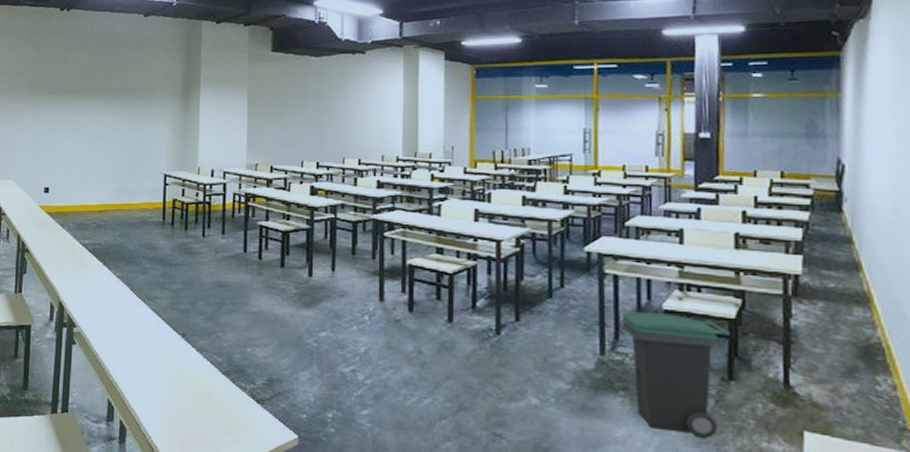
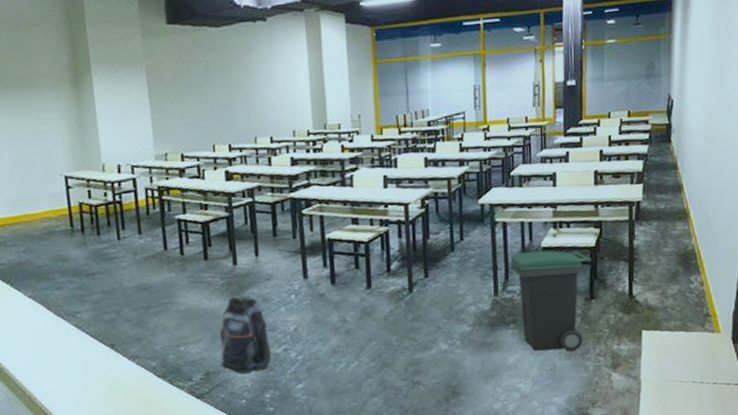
backpack: none [284,306,338,388] -> present [219,295,272,374]

